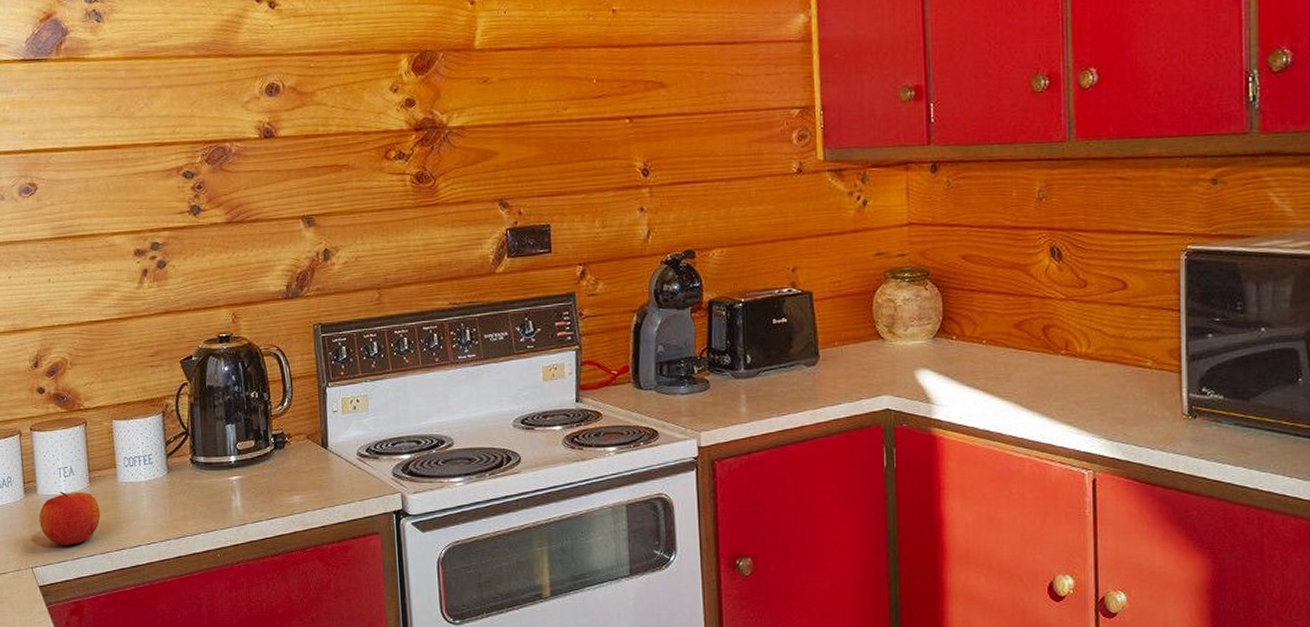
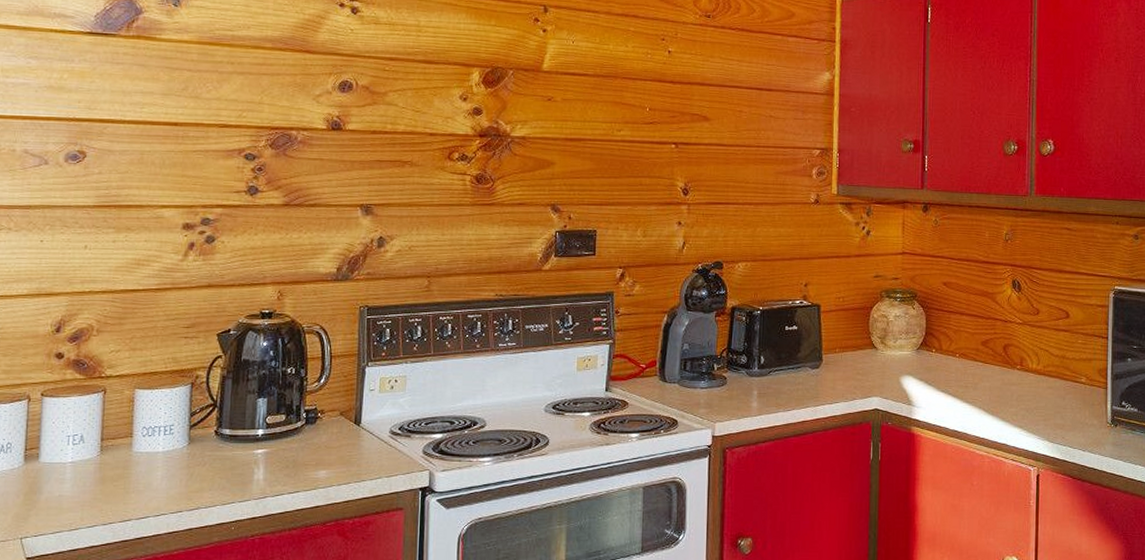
apple: present [38,492,101,545] -> none [37,460,108,515]

